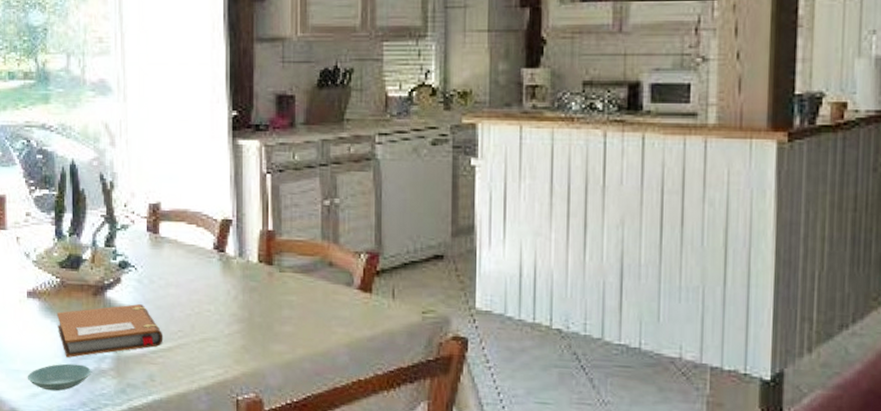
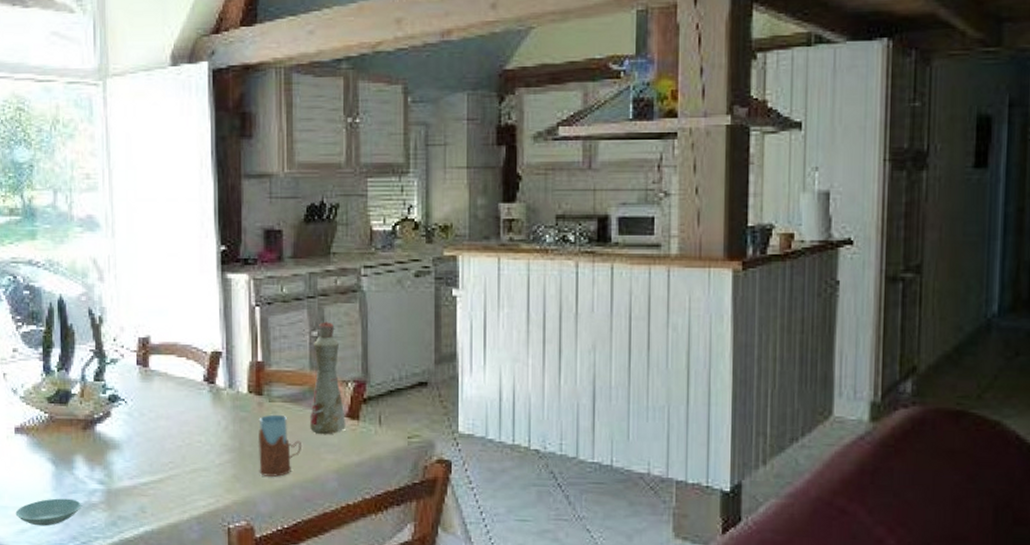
notebook: present [57,304,164,358] -> none [46,437,154,492]
drinking glass: none [267,285,312,349] -> present [257,414,301,477]
bottle: none [320,190,358,308] -> present [309,322,345,435]

